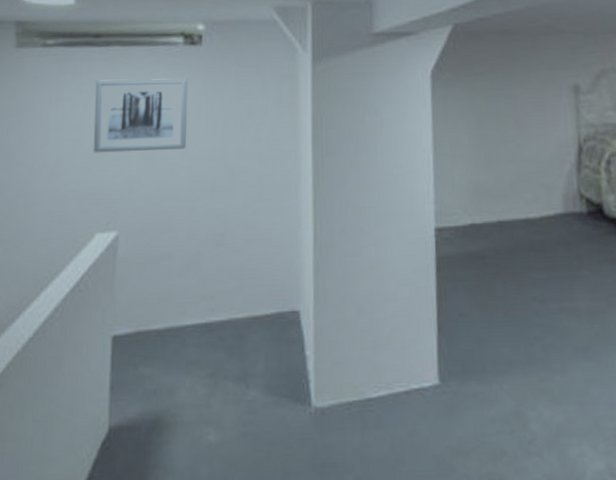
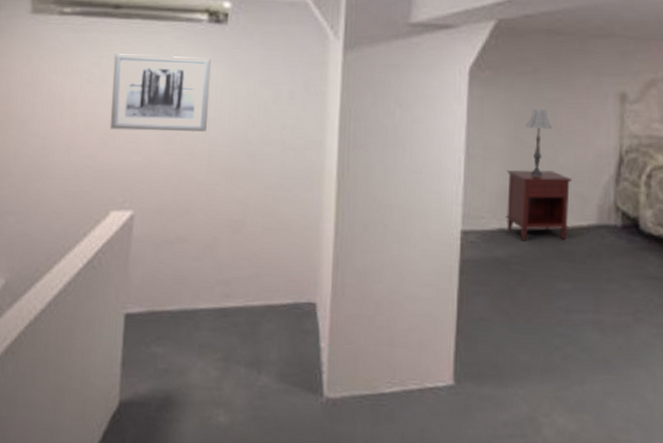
nightstand: none [474,163,538,234] -> present [506,170,573,241]
table lamp: none [488,106,513,170] -> present [525,109,552,177]

